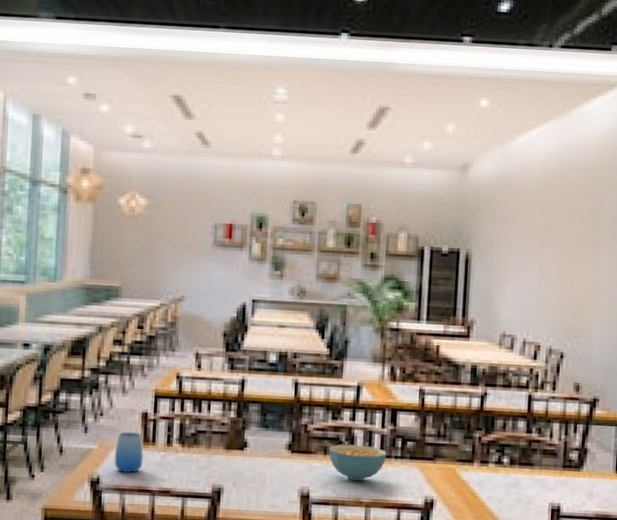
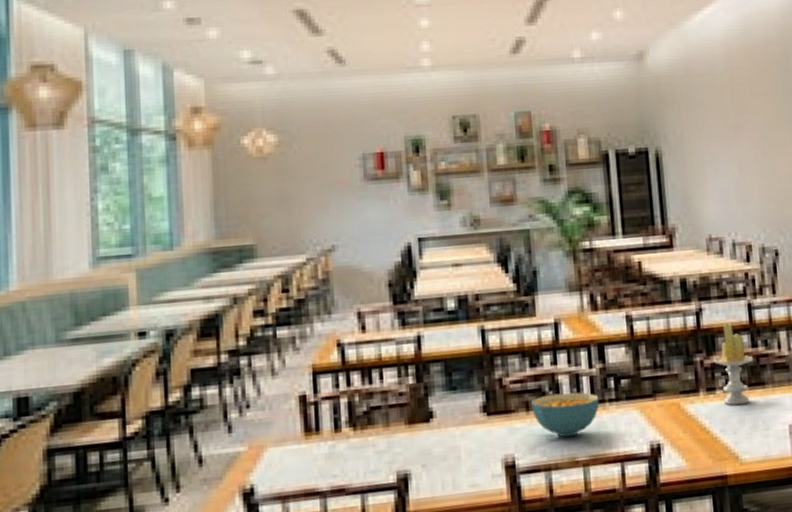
cup: present [114,432,144,473] -> none [269,422,307,475]
candle: none [490,409,527,480] -> present [713,323,754,406]

